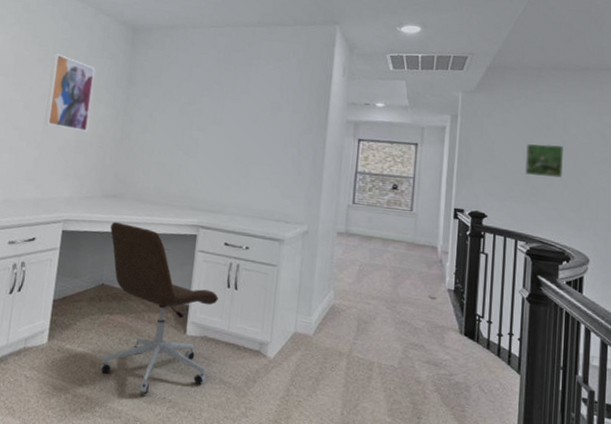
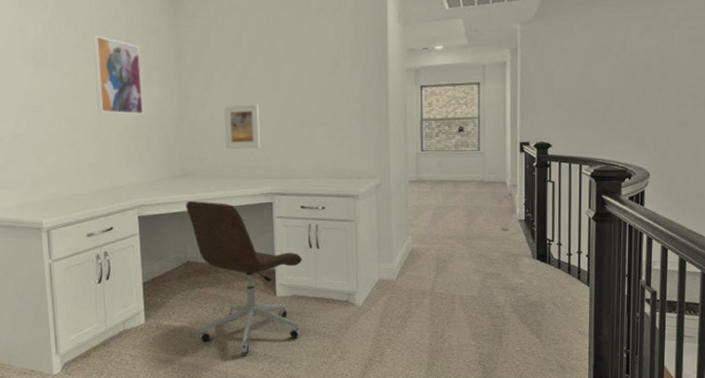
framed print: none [159,133,198,179] -> present [224,104,260,149]
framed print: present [525,143,563,178] -> none [587,66,623,100]

